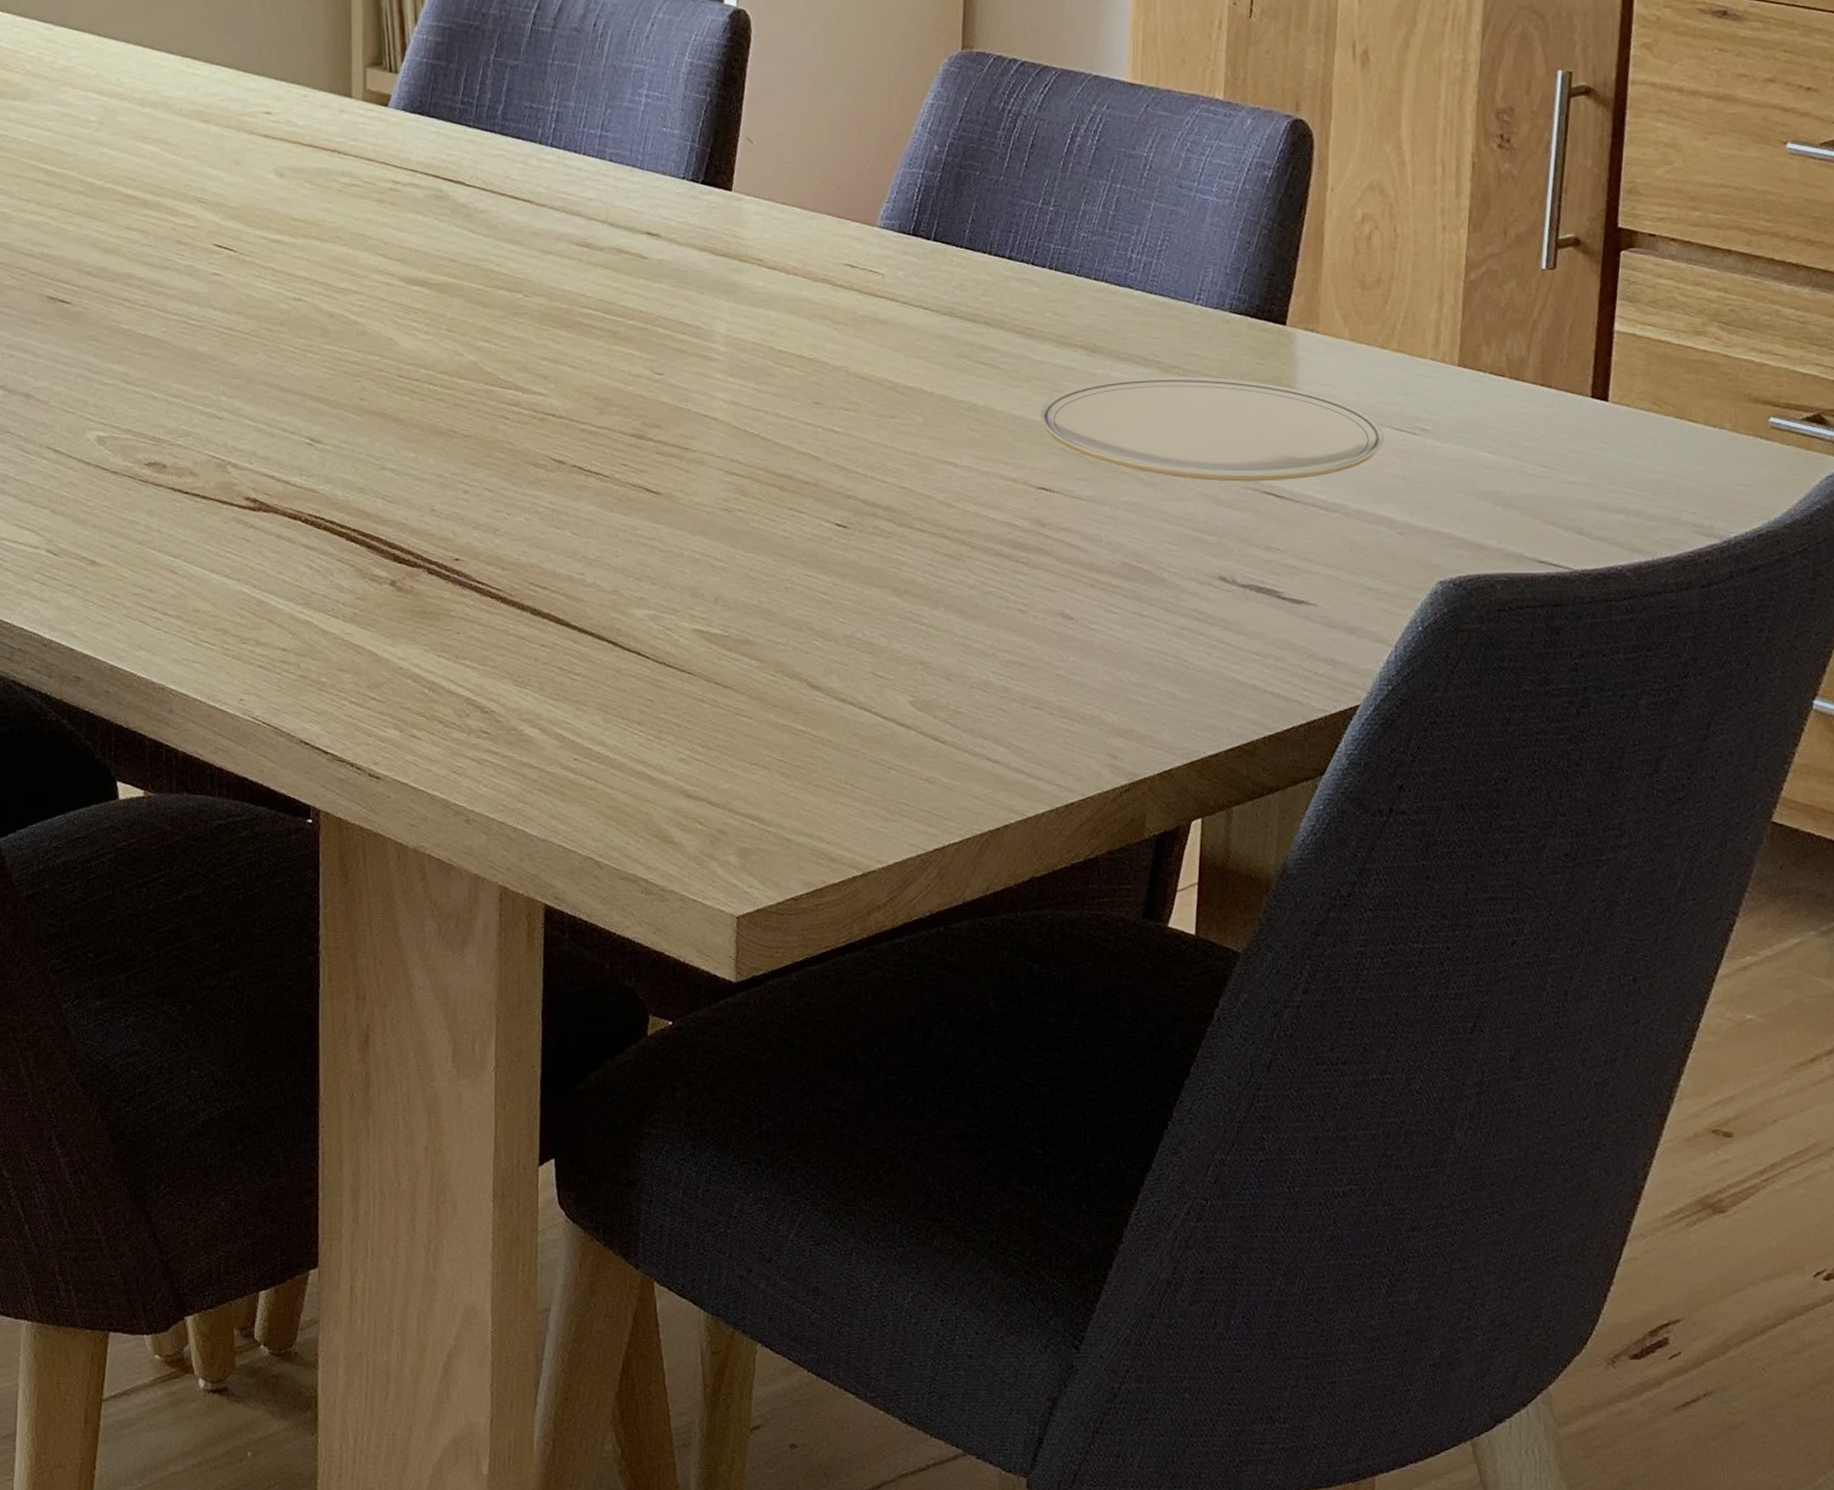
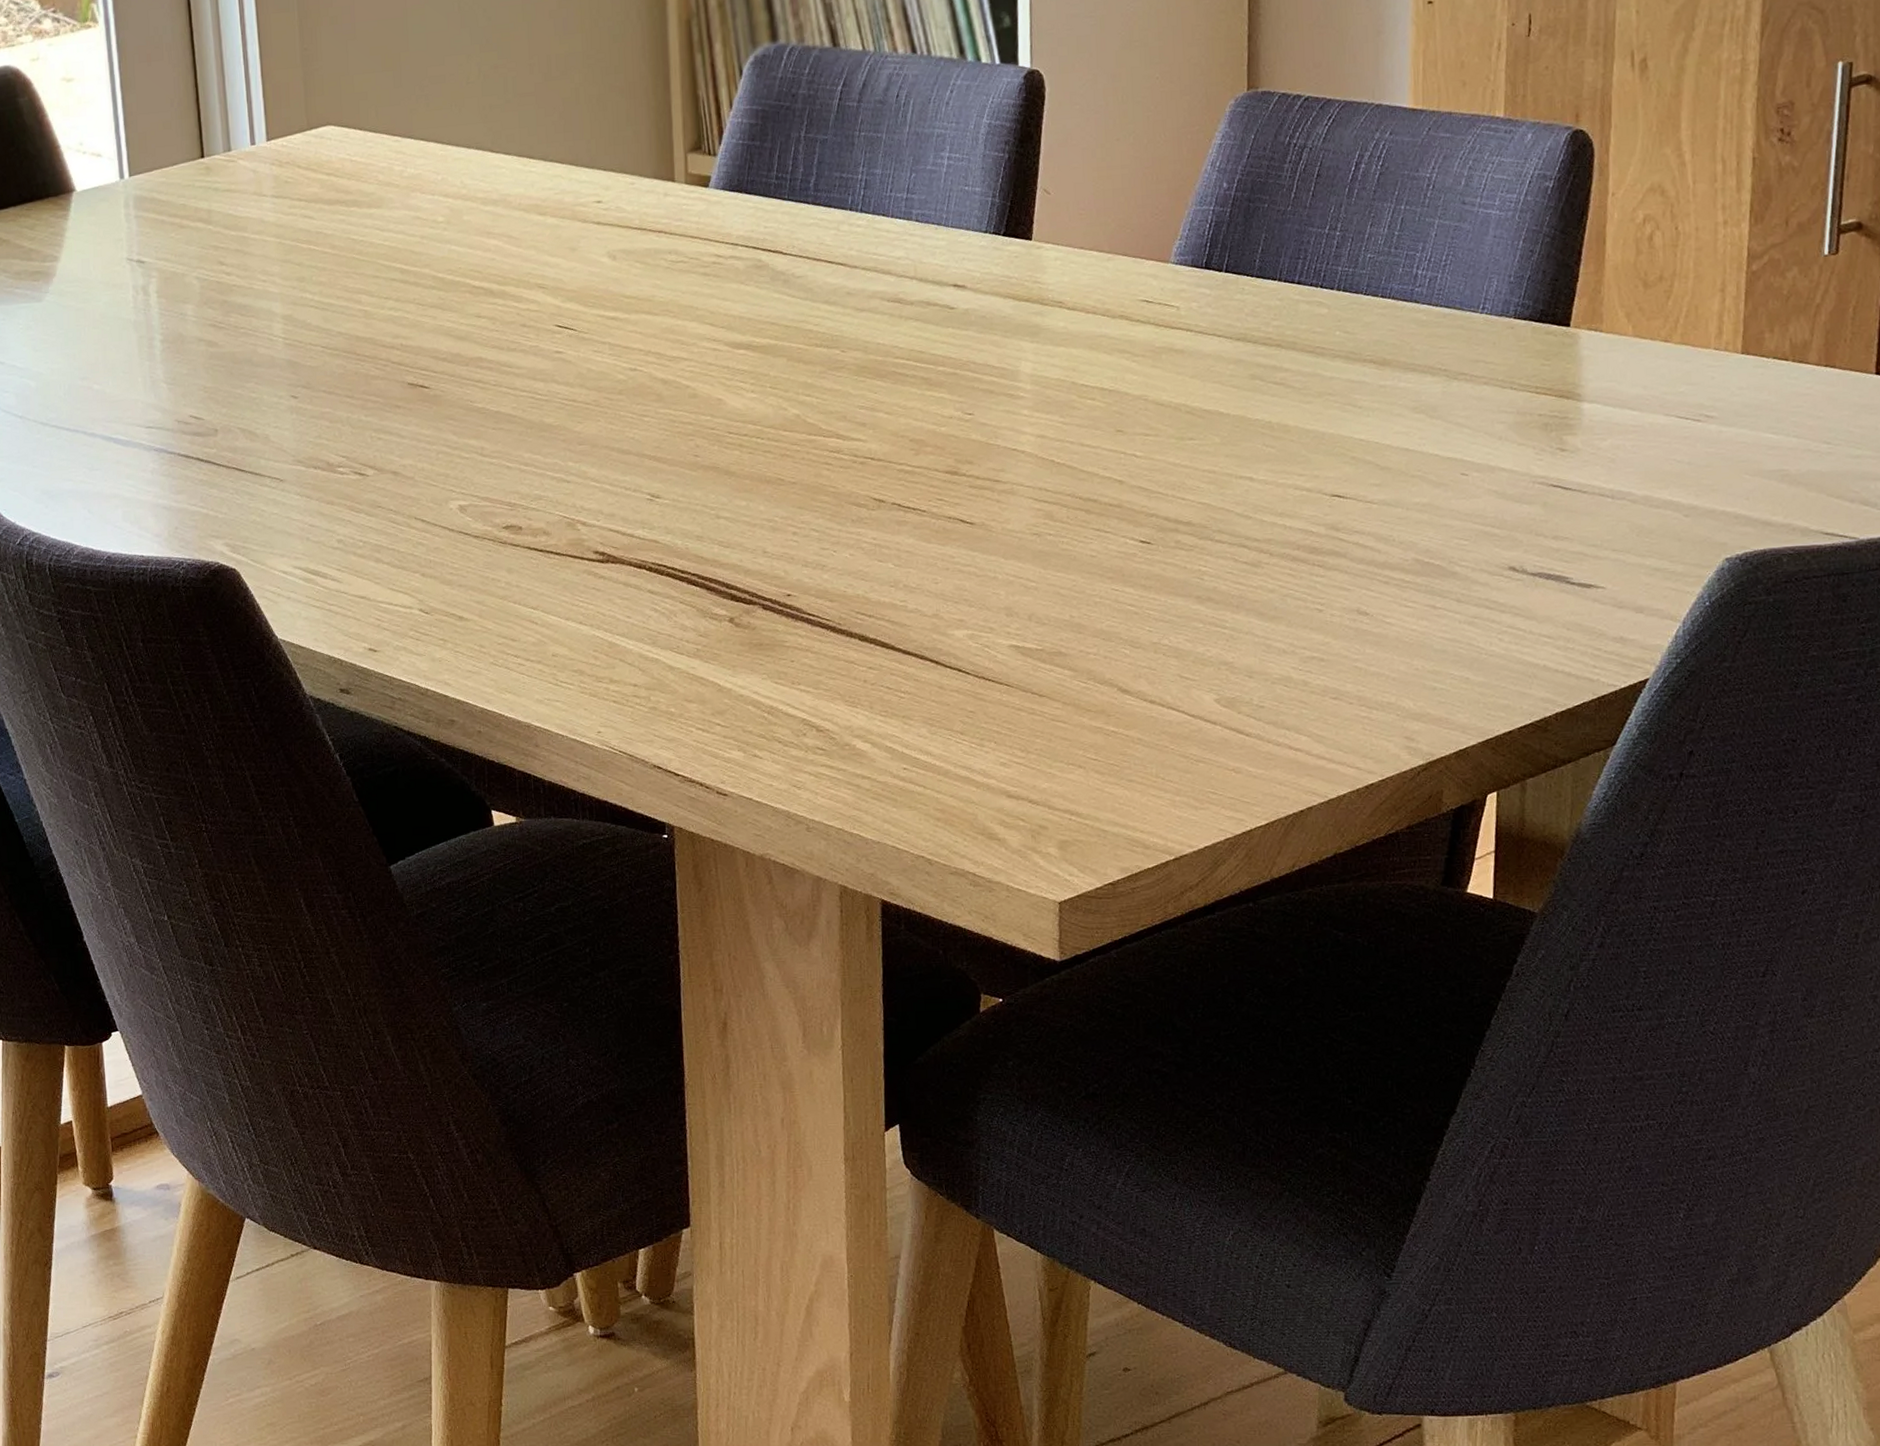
plate: present [1040,376,1385,482] -> none [1332,380,1669,478]

